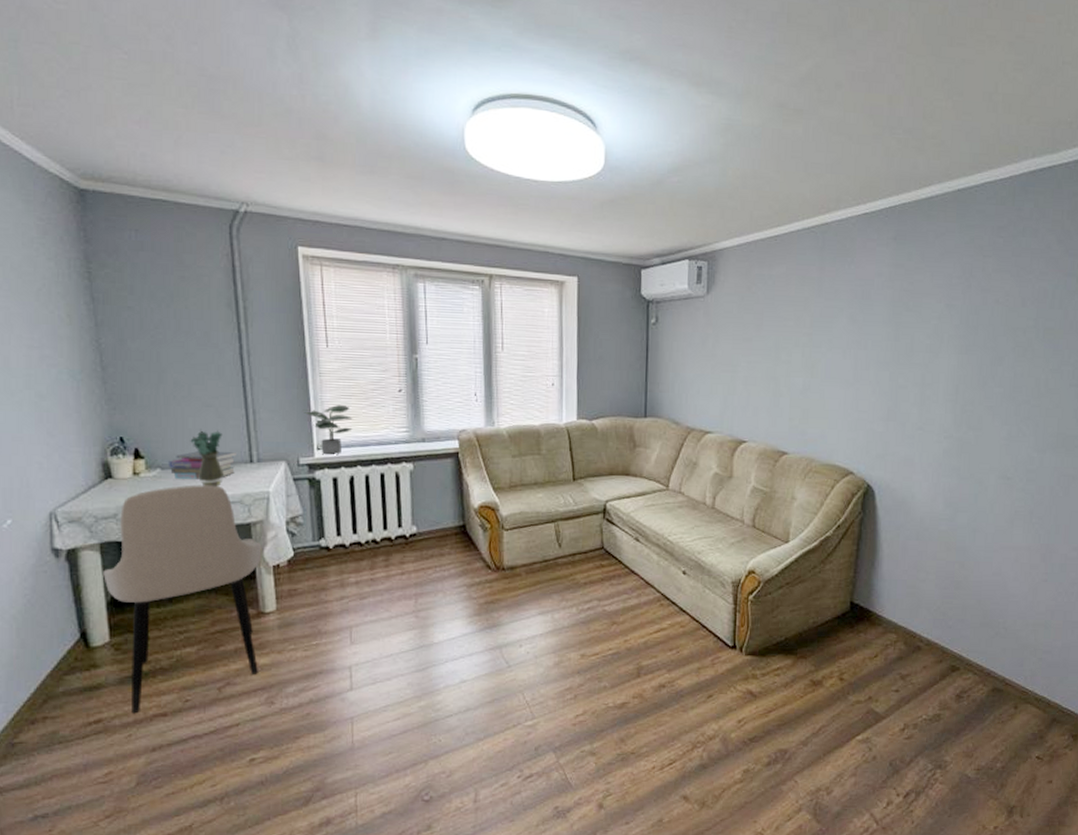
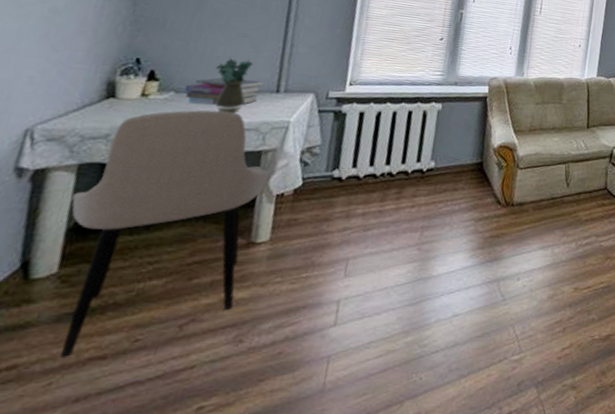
potted plant: present [302,404,353,455] -> none [342,46,391,91]

